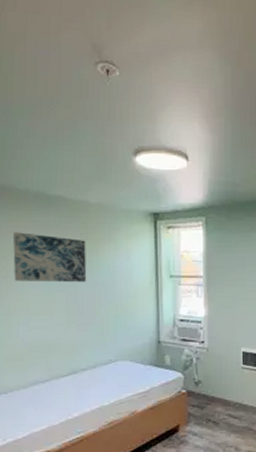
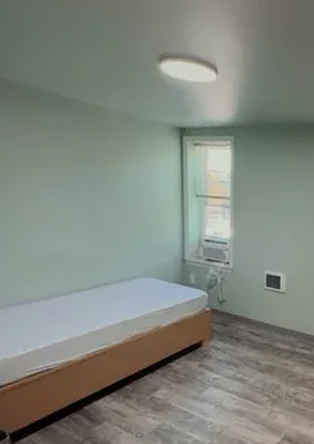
wall art: present [13,232,87,283] -> none [24,135,108,196]

